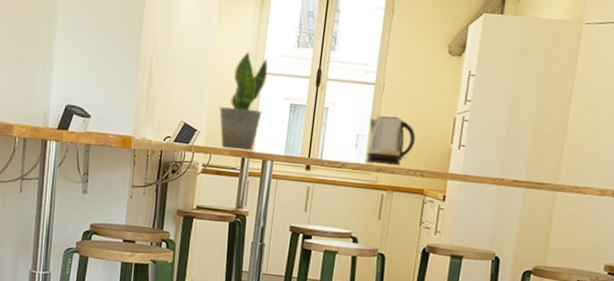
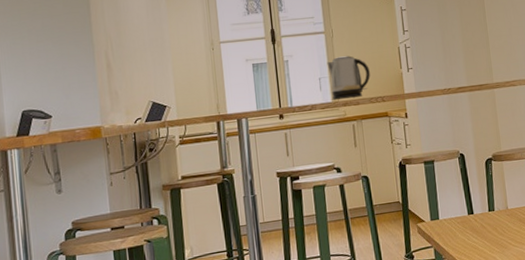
potted plant: present [219,51,268,151] -> none [185,25,228,118]

